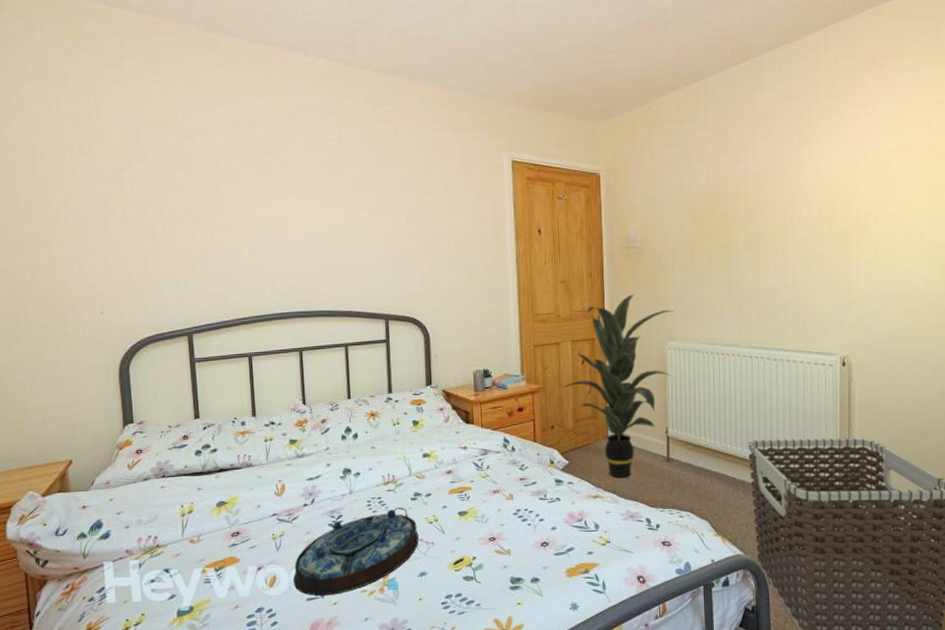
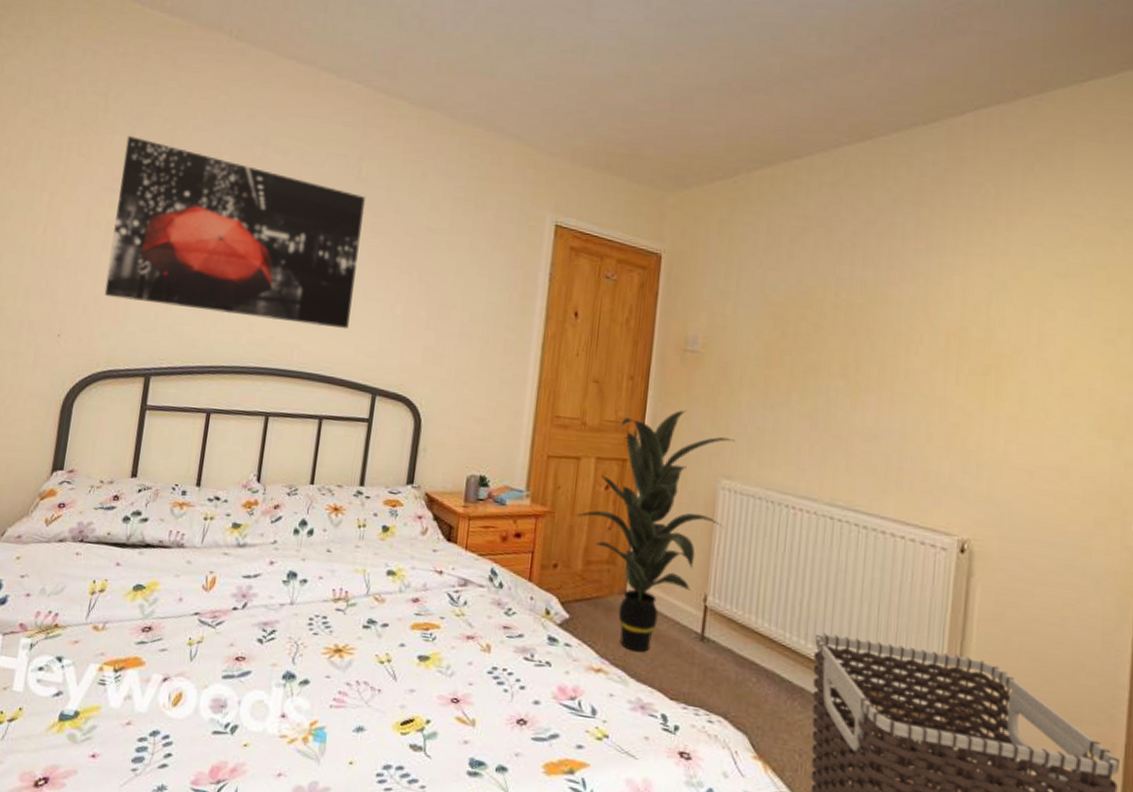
wall art: none [123,129,355,274] -> present [104,136,366,330]
serving tray: present [293,507,419,596] -> none [200,633,364,734]

